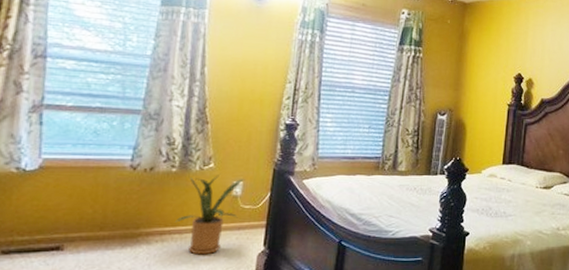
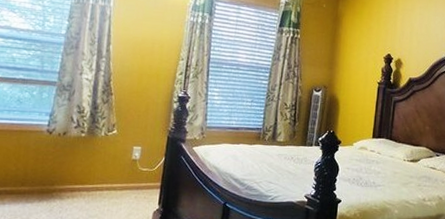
house plant: present [175,175,245,255] -> none [84,140,143,211]

